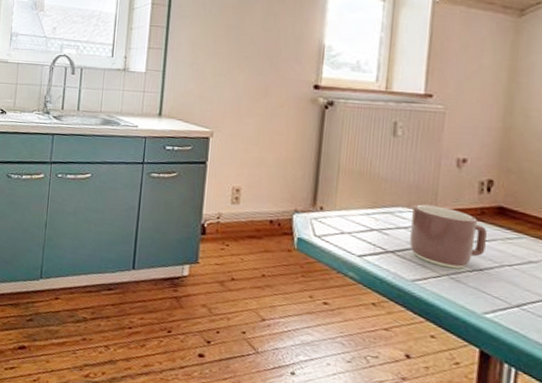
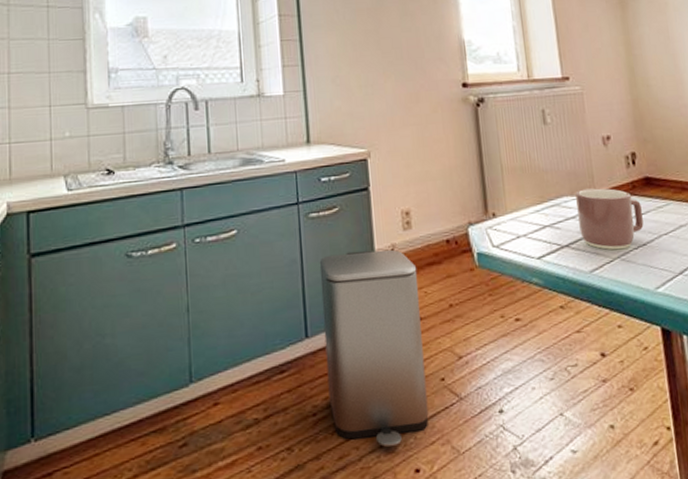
pedal bin: none [143,209,238,372] -> present [319,249,429,448]

